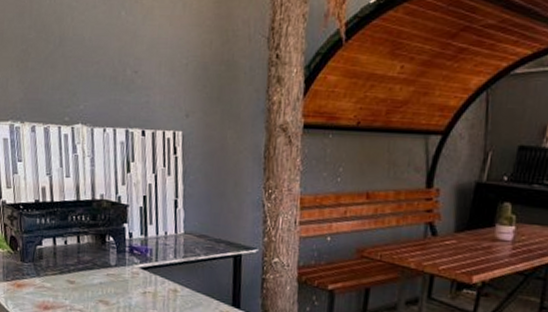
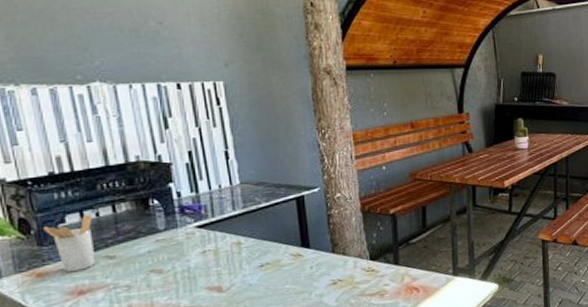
utensil holder: none [26,241,62,289] -> present [43,214,96,273]

